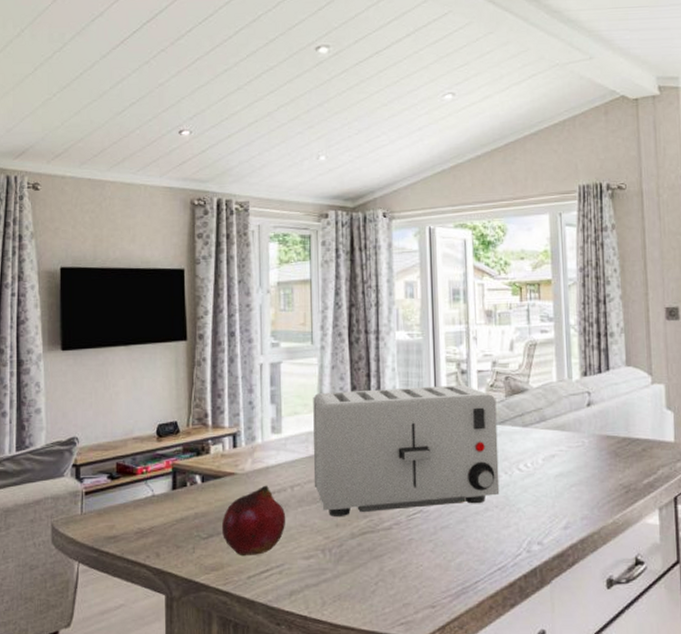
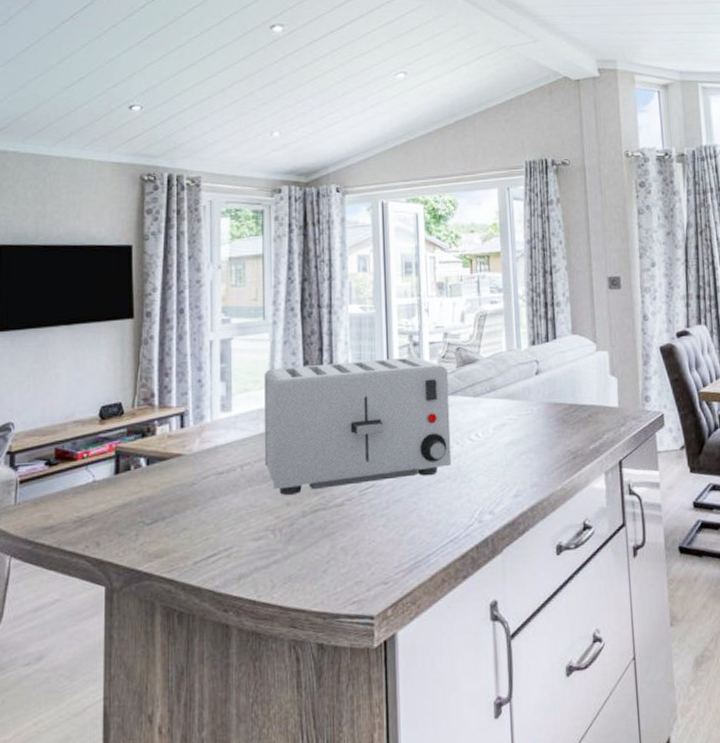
fruit: present [222,485,286,557] -> none [168,465,235,541]

